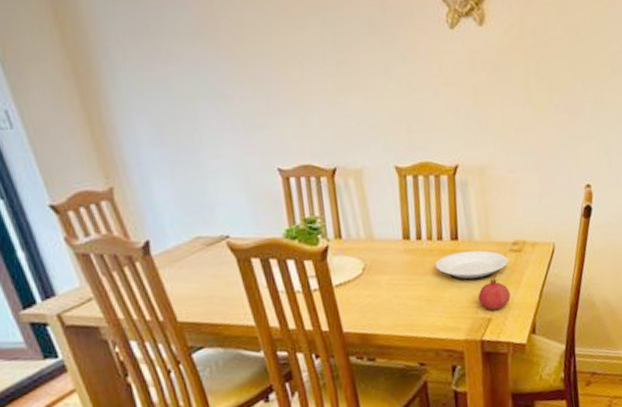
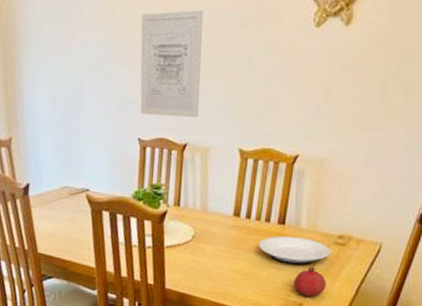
wall art: none [252,17,343,140] -> present [140,10,203,118]

